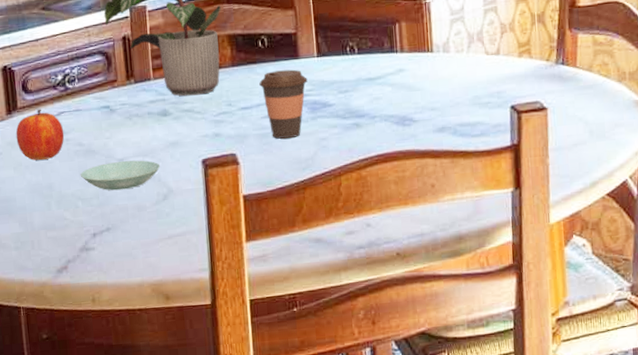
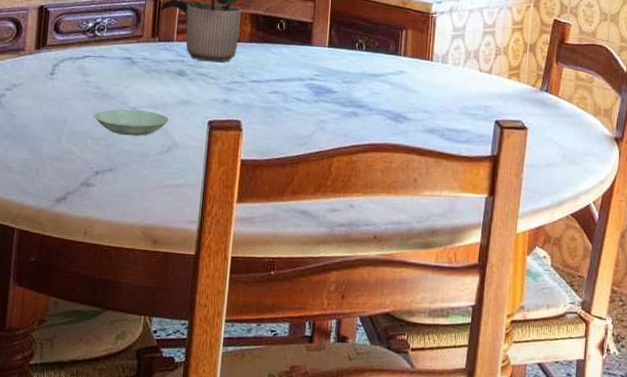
fruit: present [15,109,65,161] -> none [40,49,86,96]
coffee cup: present [259,69,308,139] -> none [272,52,316,115]

